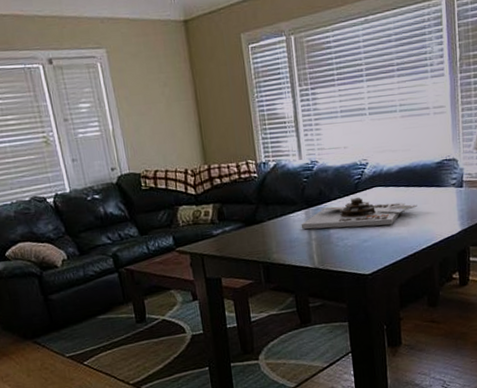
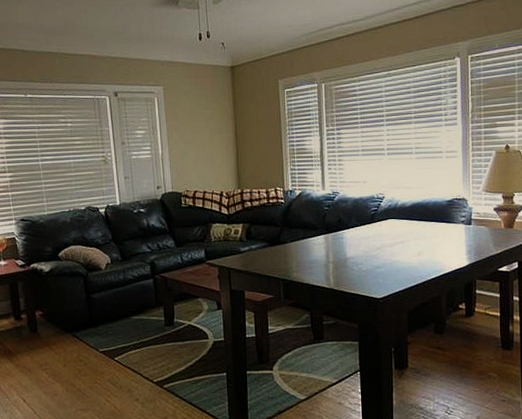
board game: present [301,197,417,230] -> none [320,226,428,255]

